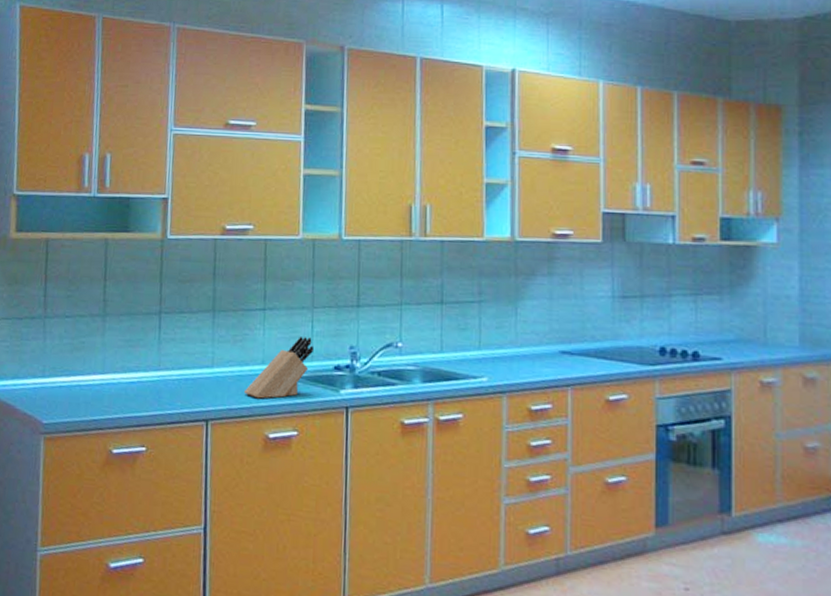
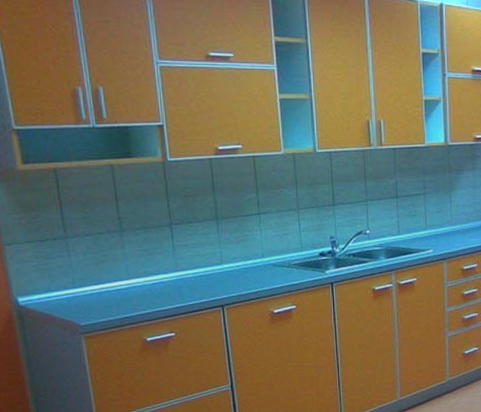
knife block: present [243,337,315,399] -> none [249,233,303,285]

